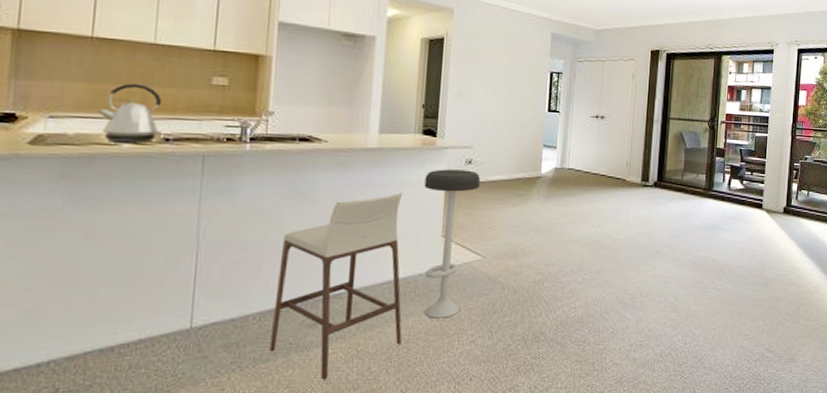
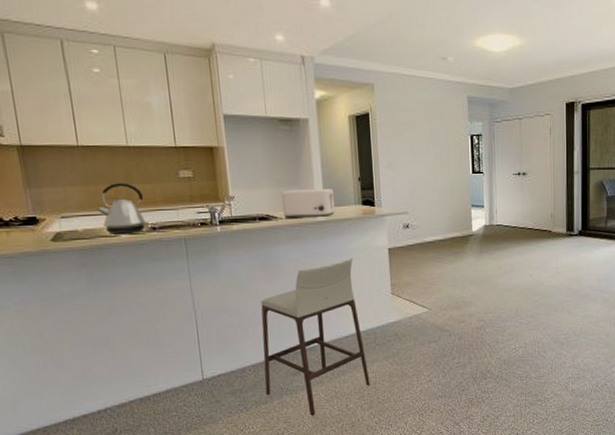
toaster: none [329,110,393,145] -> present [281,189,335,219]
bar stool: present [424,169,480,318] -> none [369,233,418,363]

